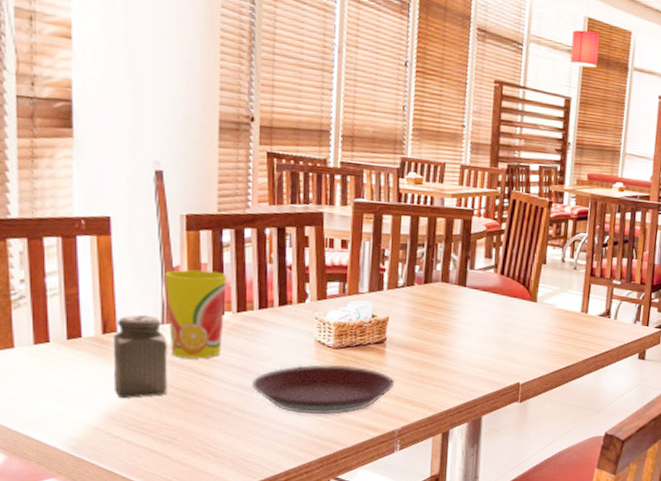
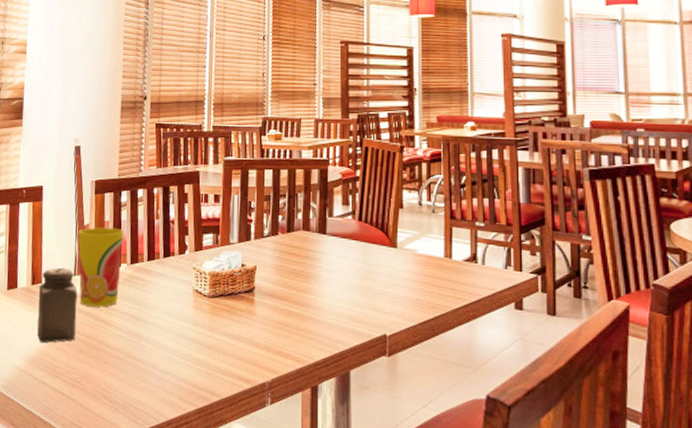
plate: present [251,364,396,415] -> none [140,312,265,364]

